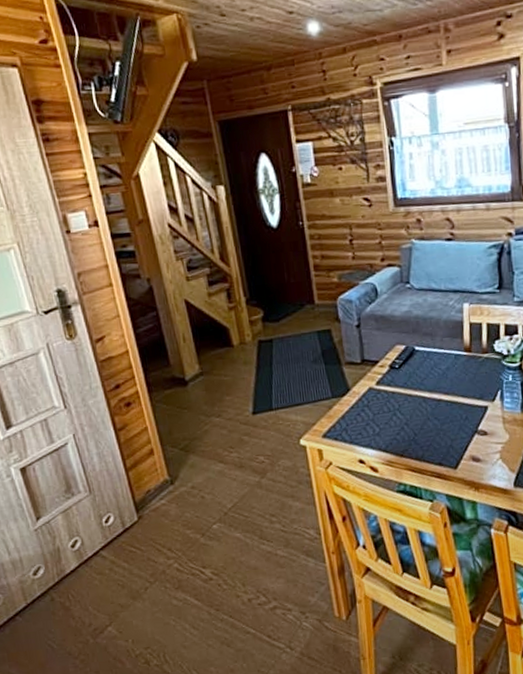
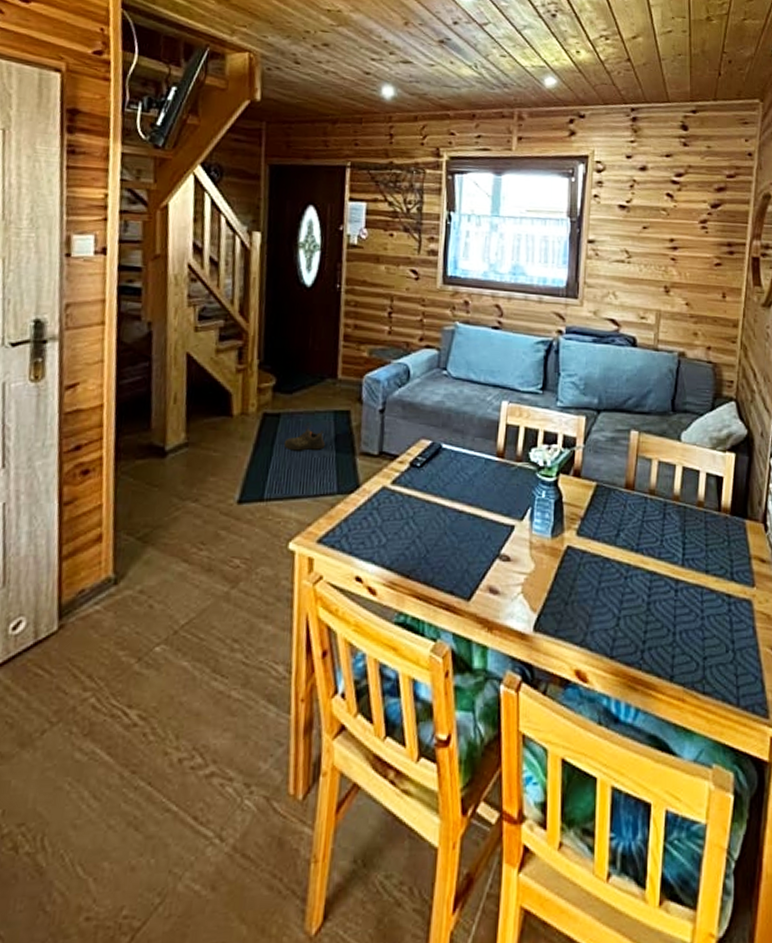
shoe: none [280,343,315,369] -> present [283,422,326,453]

